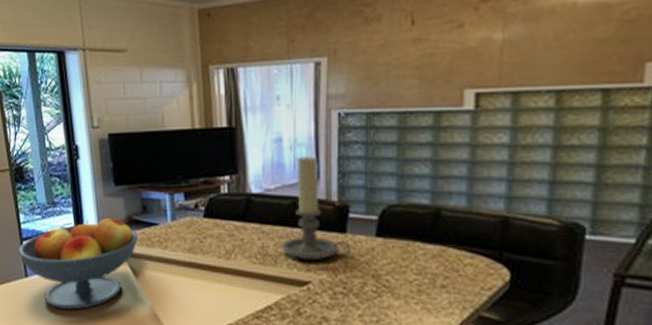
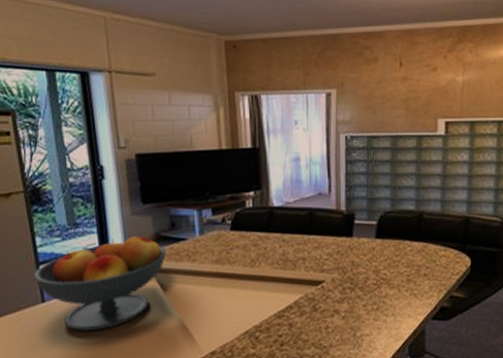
candle holder: present [282,155,350,261] -> none [300,172,356,263]

